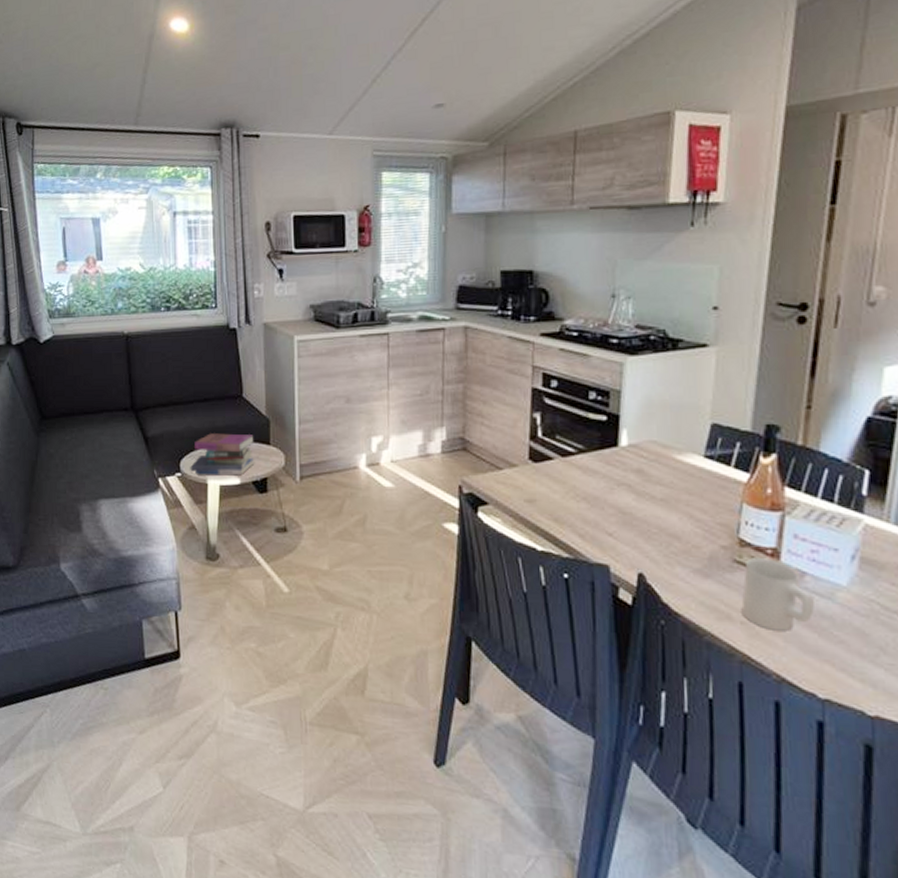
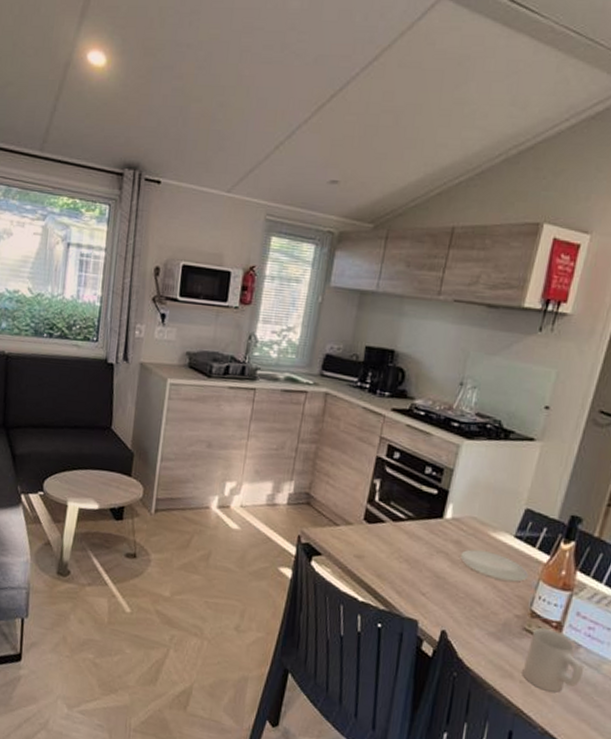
books: present [190,433,255,476] -> none [52,459,117,502]
plate: none [645,477,729,510] -> present [460,549,529,583]

